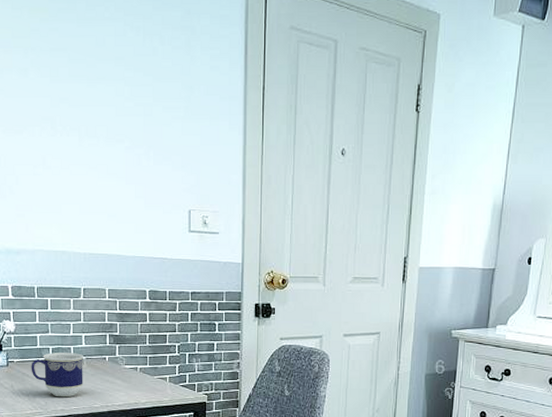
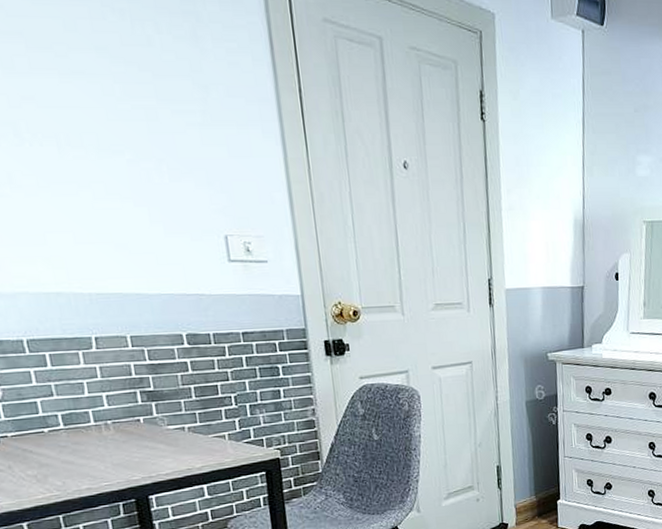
cup: present [31,353,84,398] -> none [33,417,114,474]

